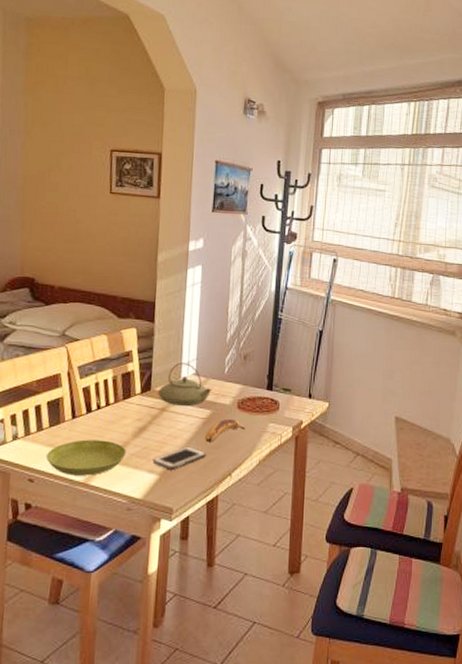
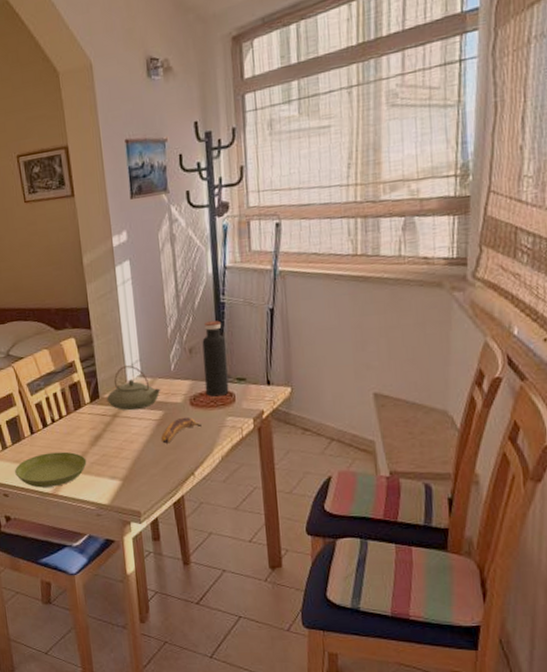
cell phone: present [152,446,206,469] -> none [113,449,165,474]
water bottle: none [253,333,278,403] -> present [202,320,229,397]

